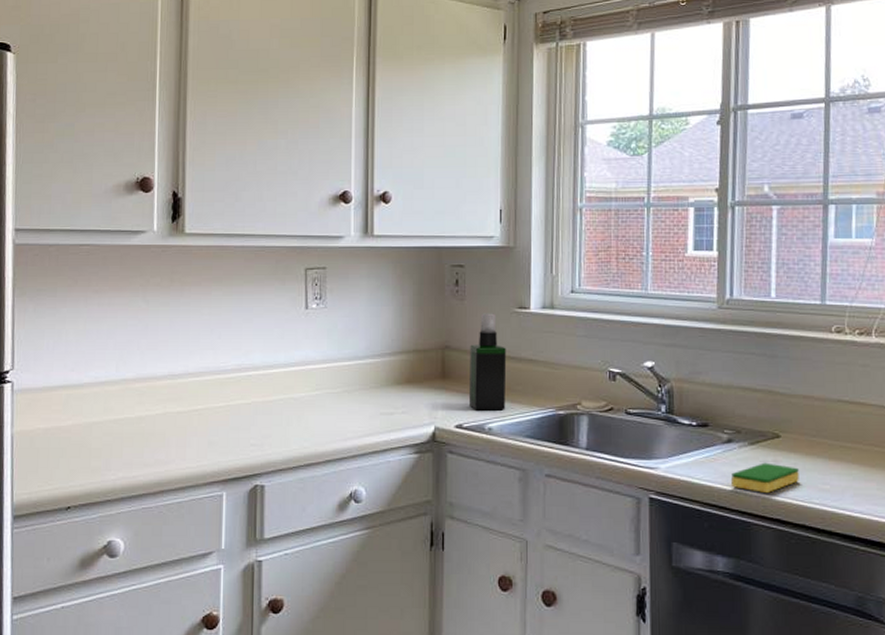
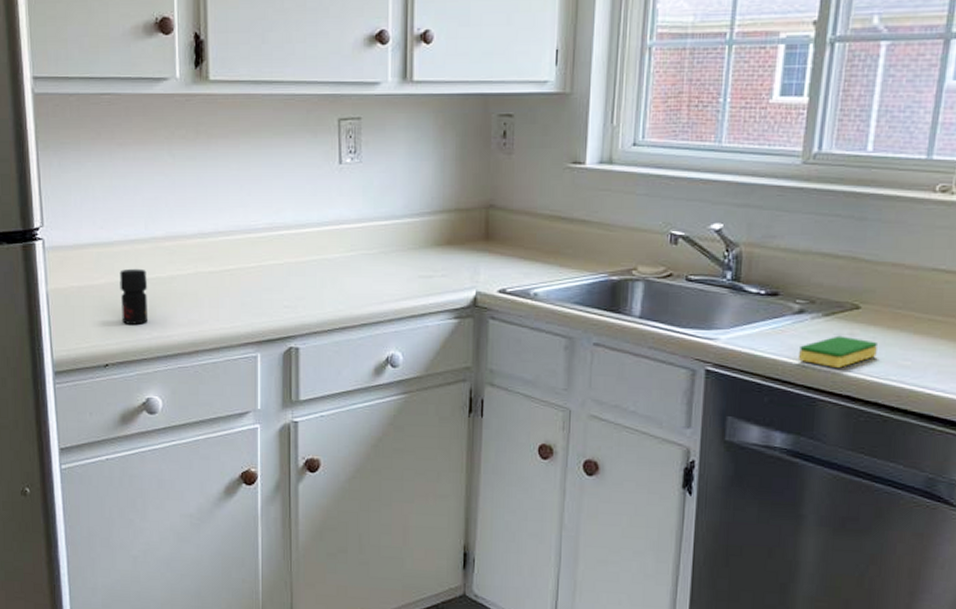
jar: none [87,410,115,465] -> present [119,268,147,325]
spray bottle: present [468,313,507,411] -> none [513,168,557,275]

